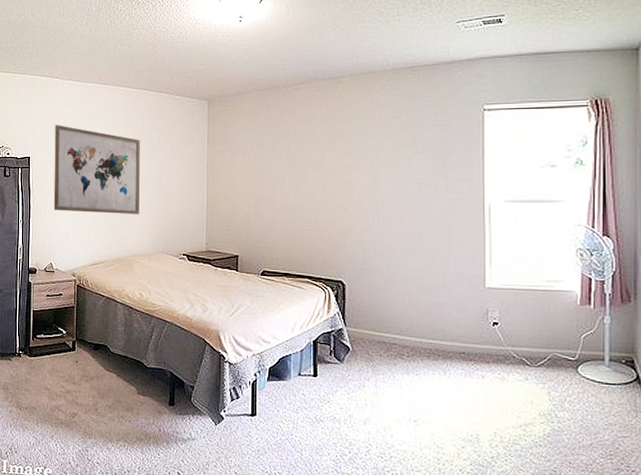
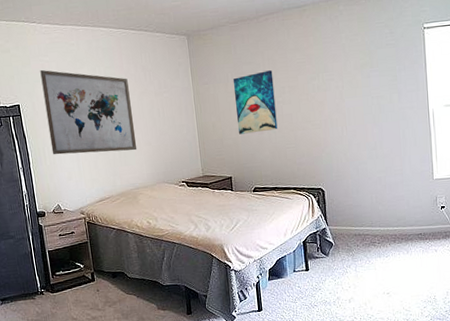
wall art: none [251,143,298,210] -> present [232,70,278,135]

